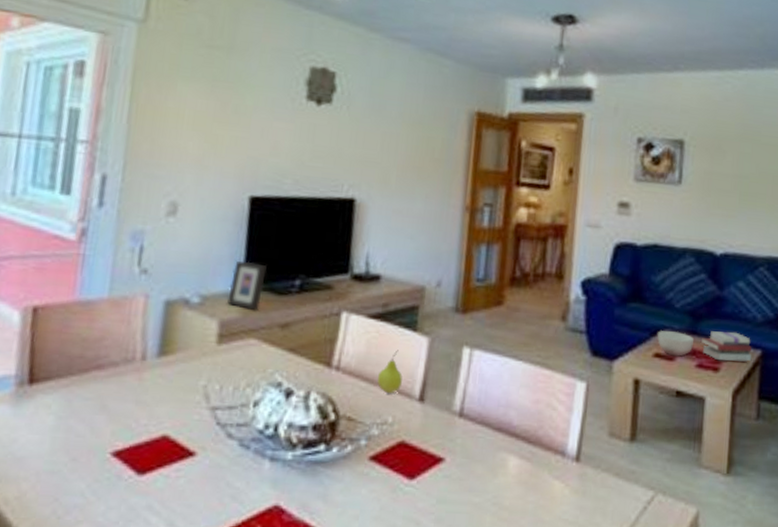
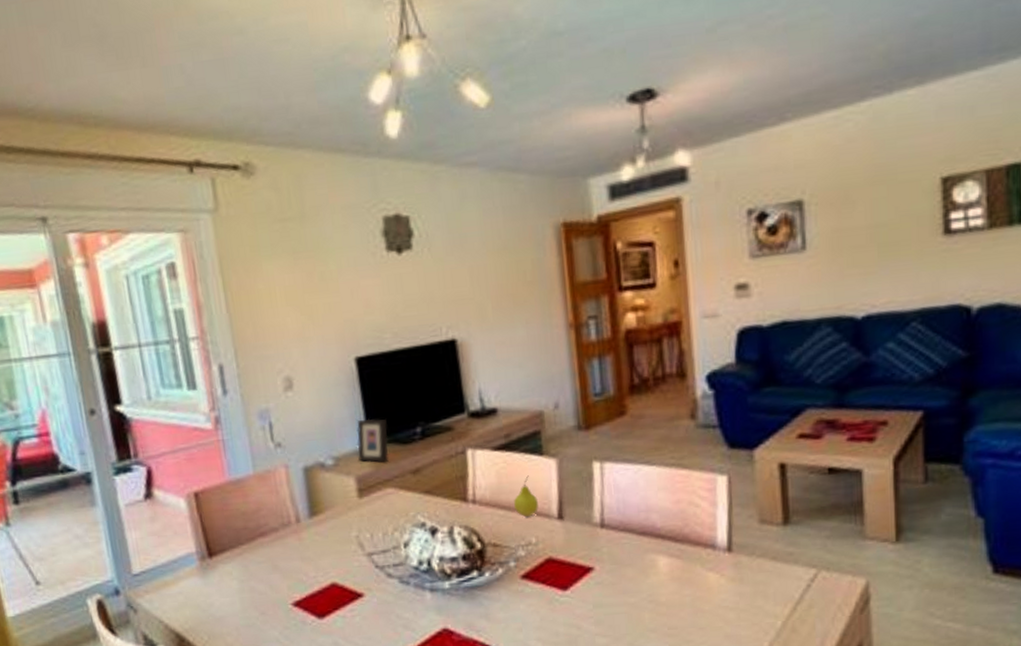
bowl: present [657,330,695,357] -> none [798,408,843,434]
books: present [701,331,752,363] -> none [851,396,913,430]

